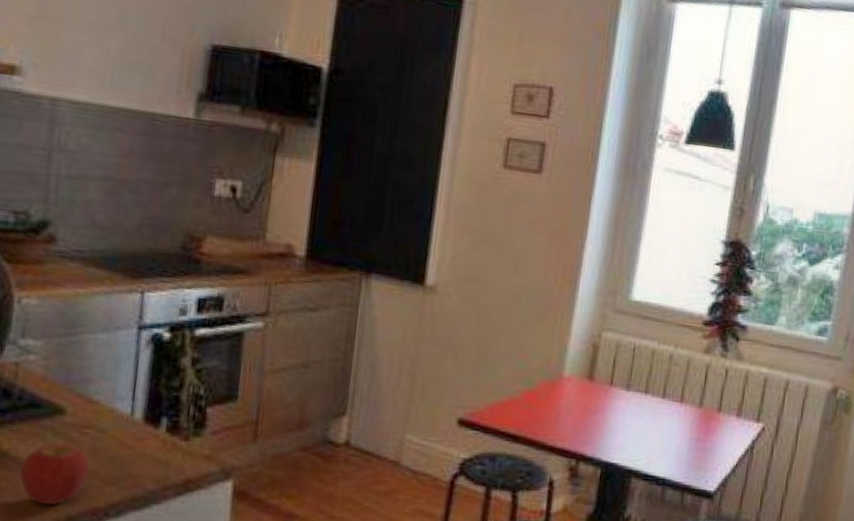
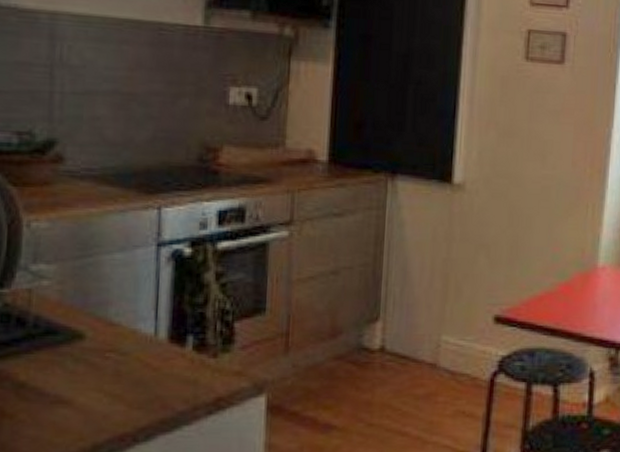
apple: present [19,444,90,505] -> none [39,370,115,435]

